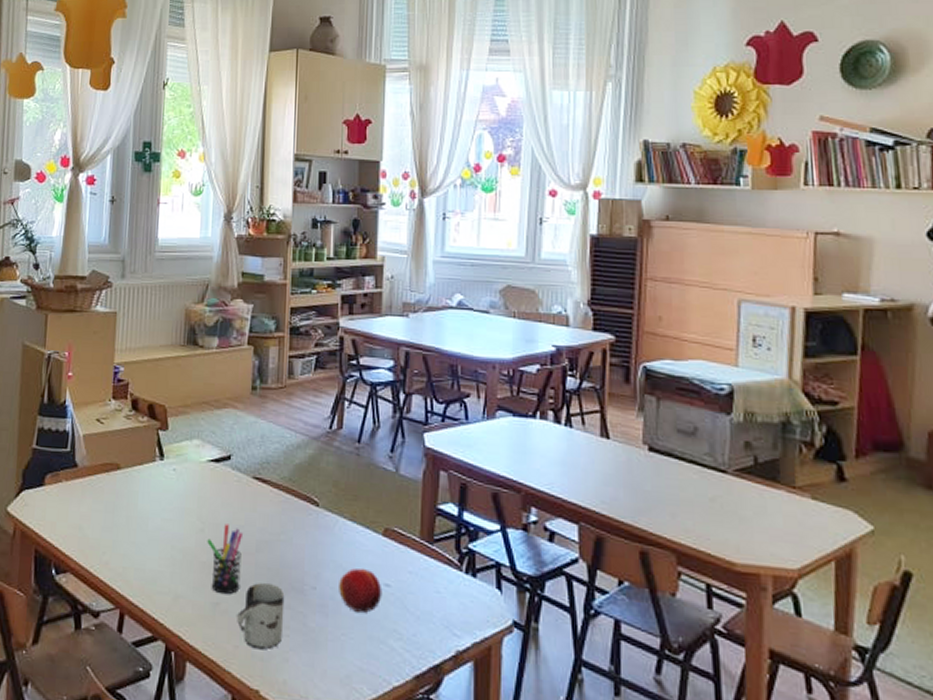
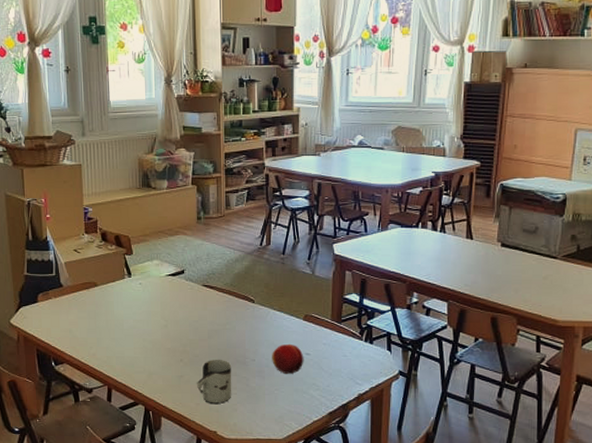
pen holder: present [207,524,244,595] -> none [170,320,198,370]

